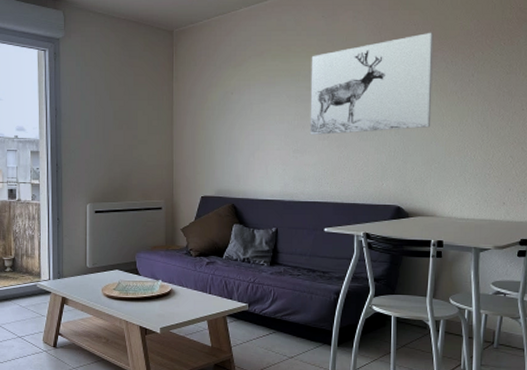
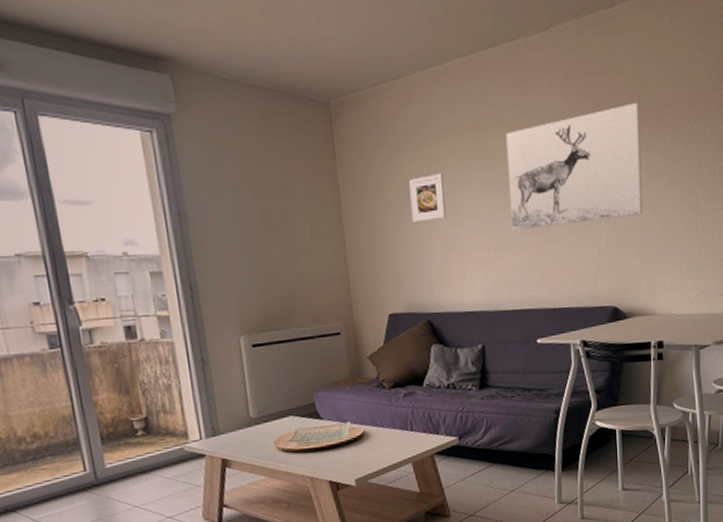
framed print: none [228,86,257,124] -> present [409,173,447,222]

